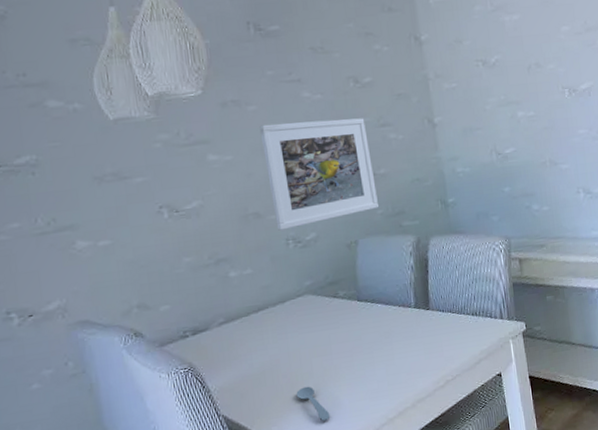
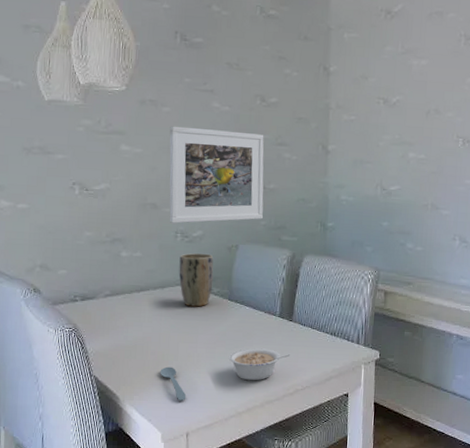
plant pot: none [296,256,338,317] -> present [179,253,214,307]
legume: none [368,344,434,383] -> present [228,348,291,381]

